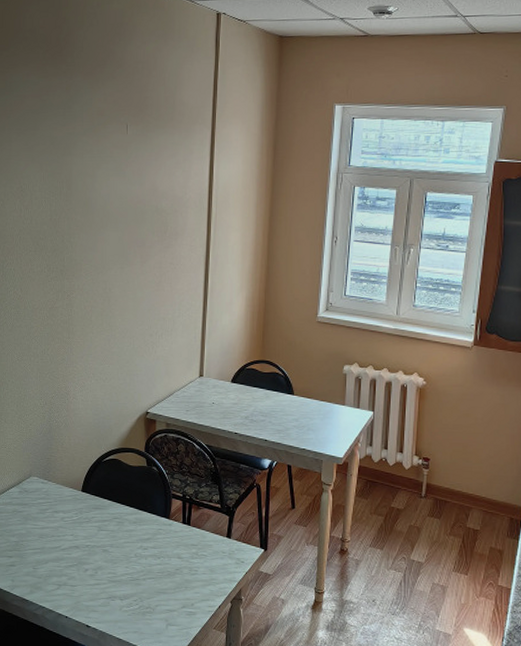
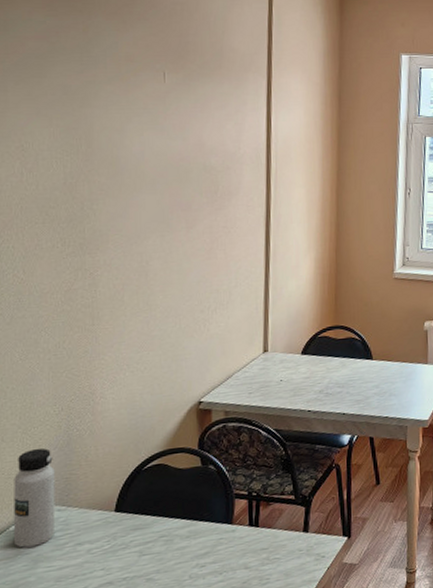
water bottle: none [11,431,40,507] -> present [13,448,56,548]

